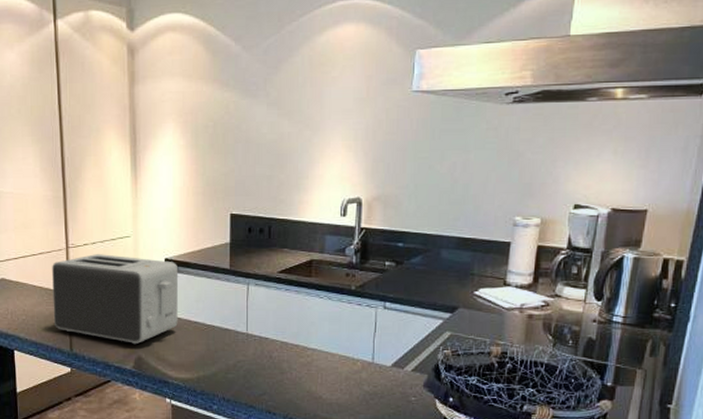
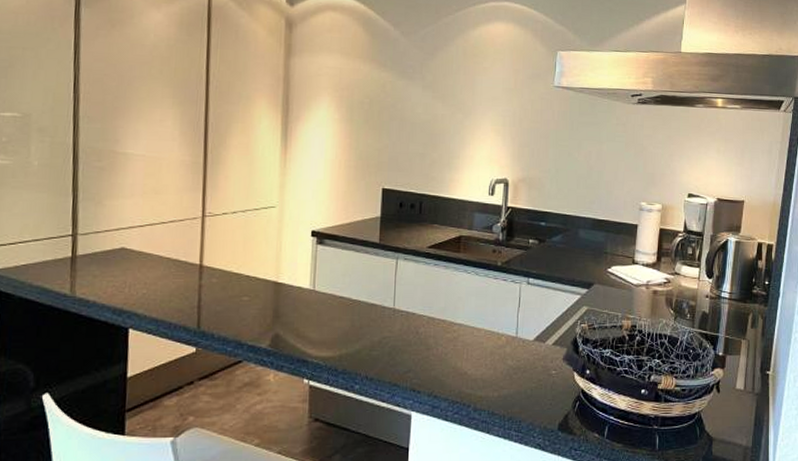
toaster: present [52,254,179,345] -> none [180,224,326,321]

